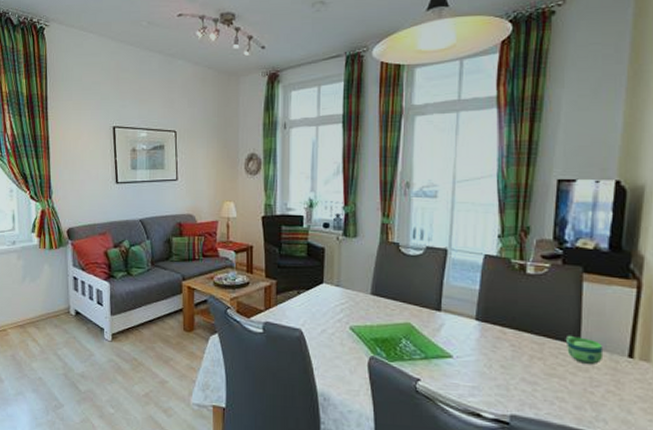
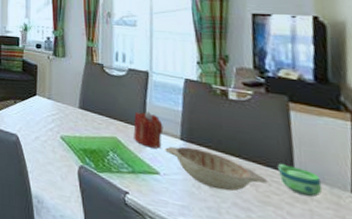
candle: none [428,293,459,331] -> present [133,111,164,149]
decorative bowl: none [458,327,556,368] -> present [163,146,269,192]

